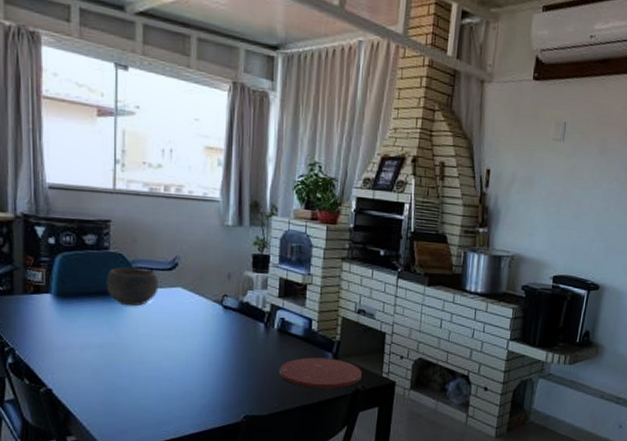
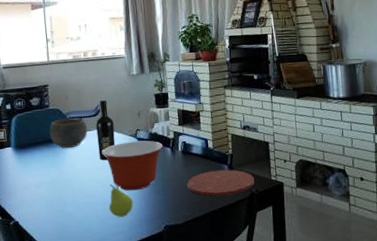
wine bottle: none [170,250,194,328] -> present [96,99,116,161]
mixing bowl: none [175,308,255,369] -> present [102,140,163,191]
fruit: none [175,358,208,399] -> present [109,184,134,217]

